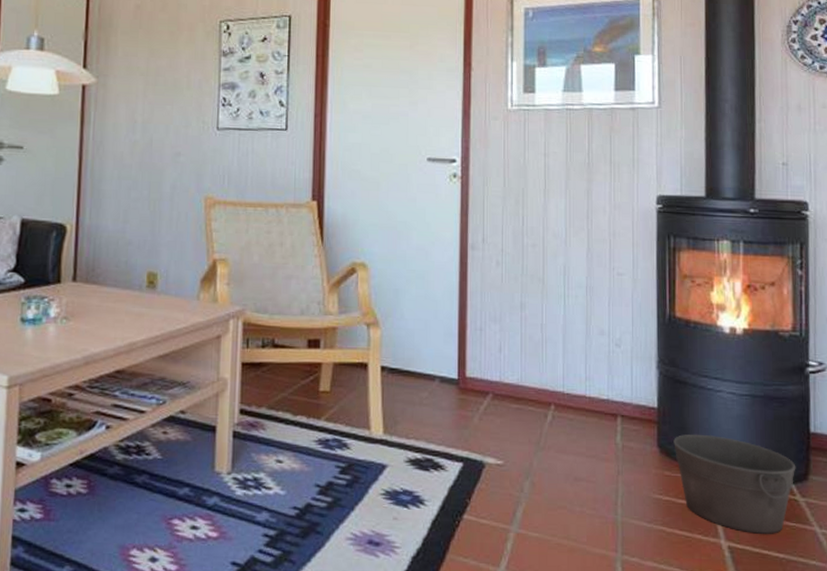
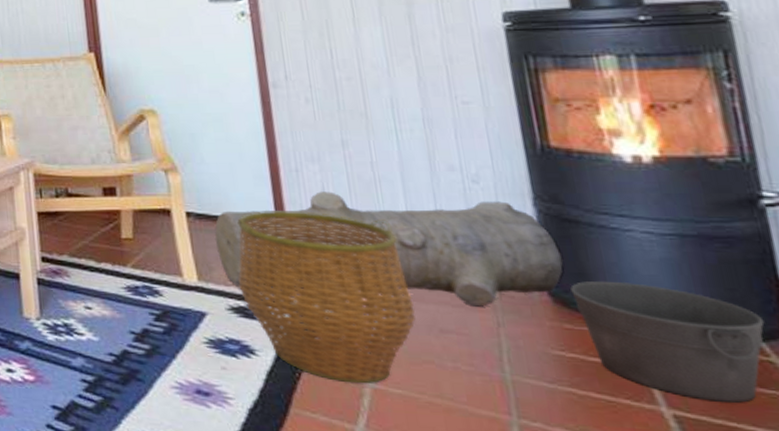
decorative log: none [403,350,671,457] -> present [214,191,563,307]
basket: none [418,367,557,529] -> present [237,211,416,383]

